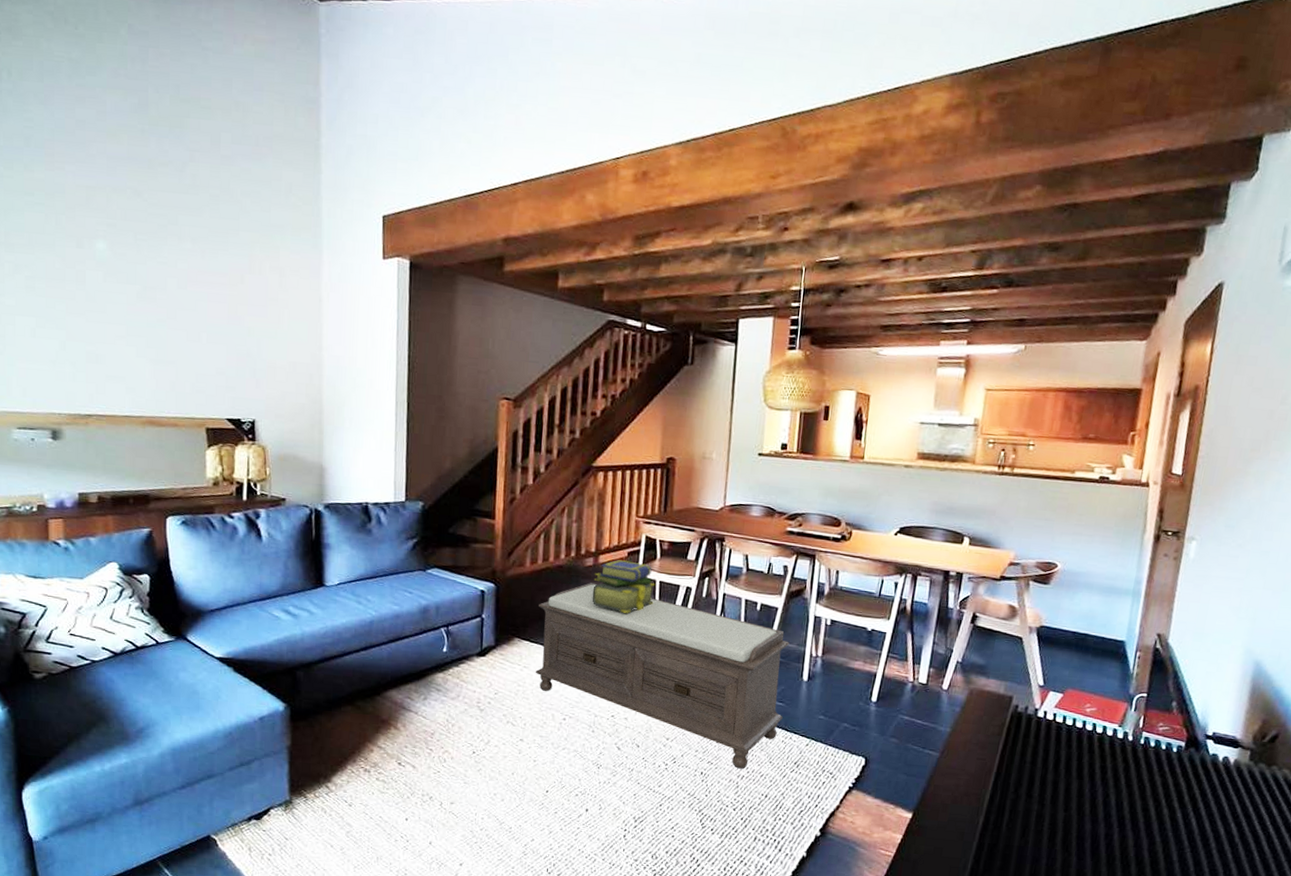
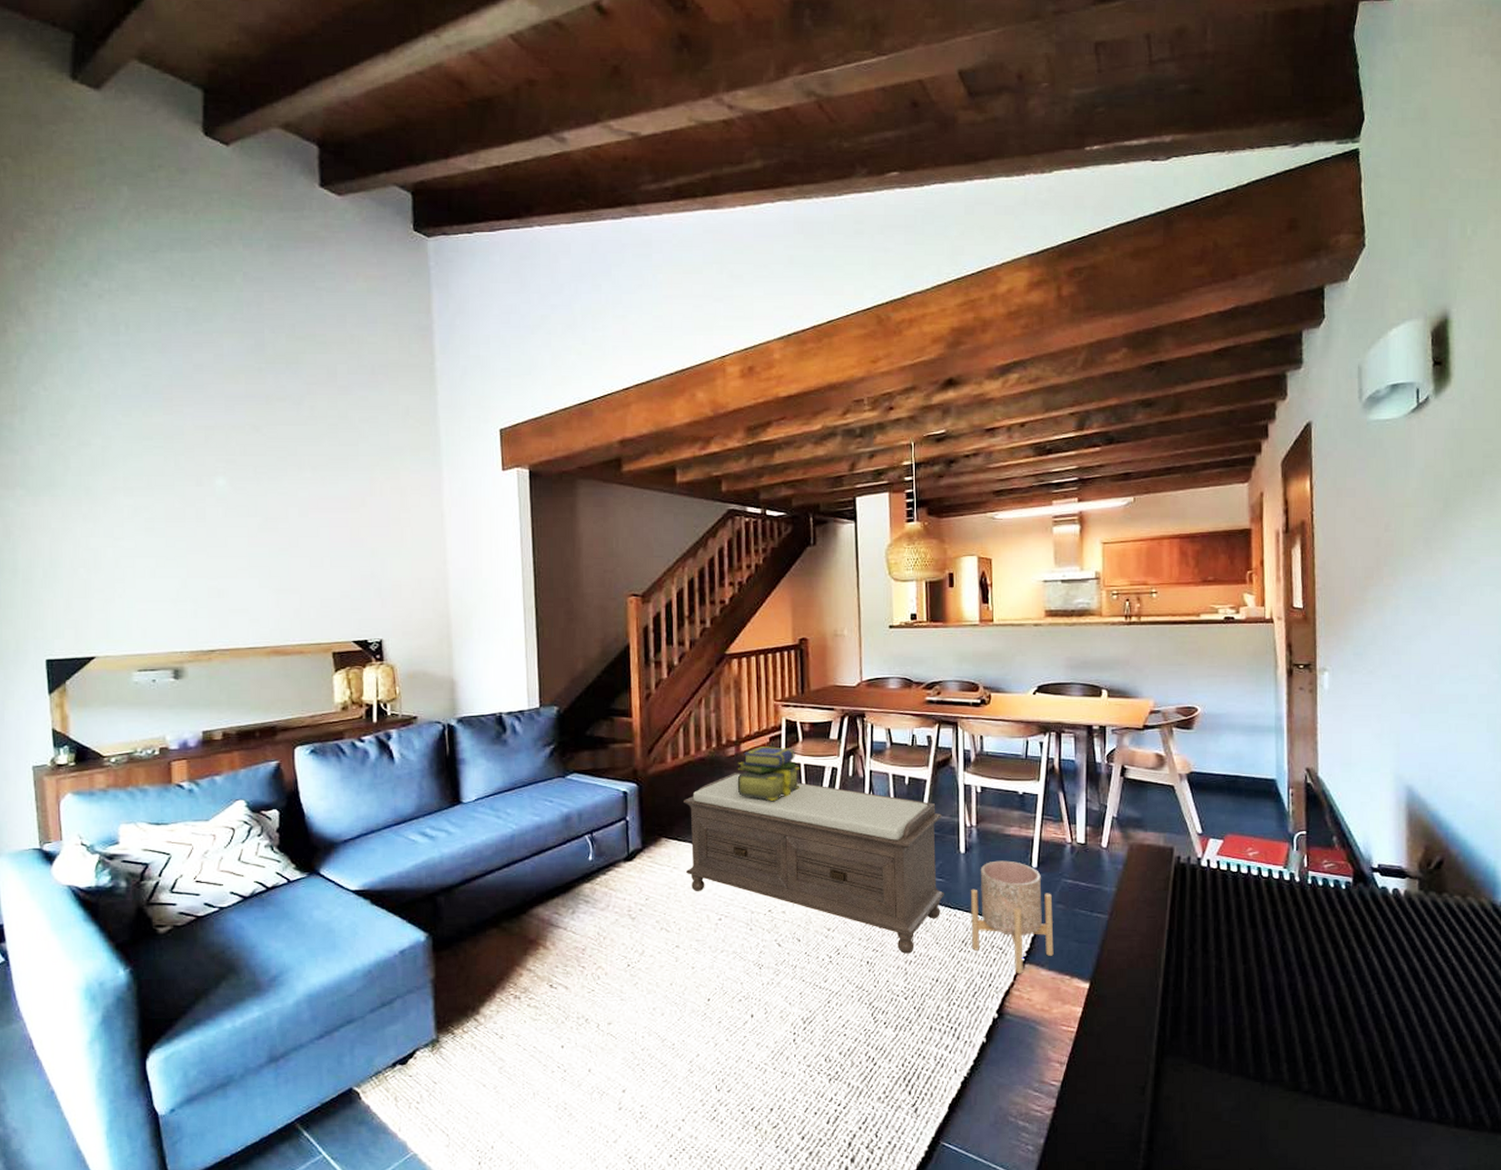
planter: none [803,691,887,799] -> present [970,860,1054,974]

